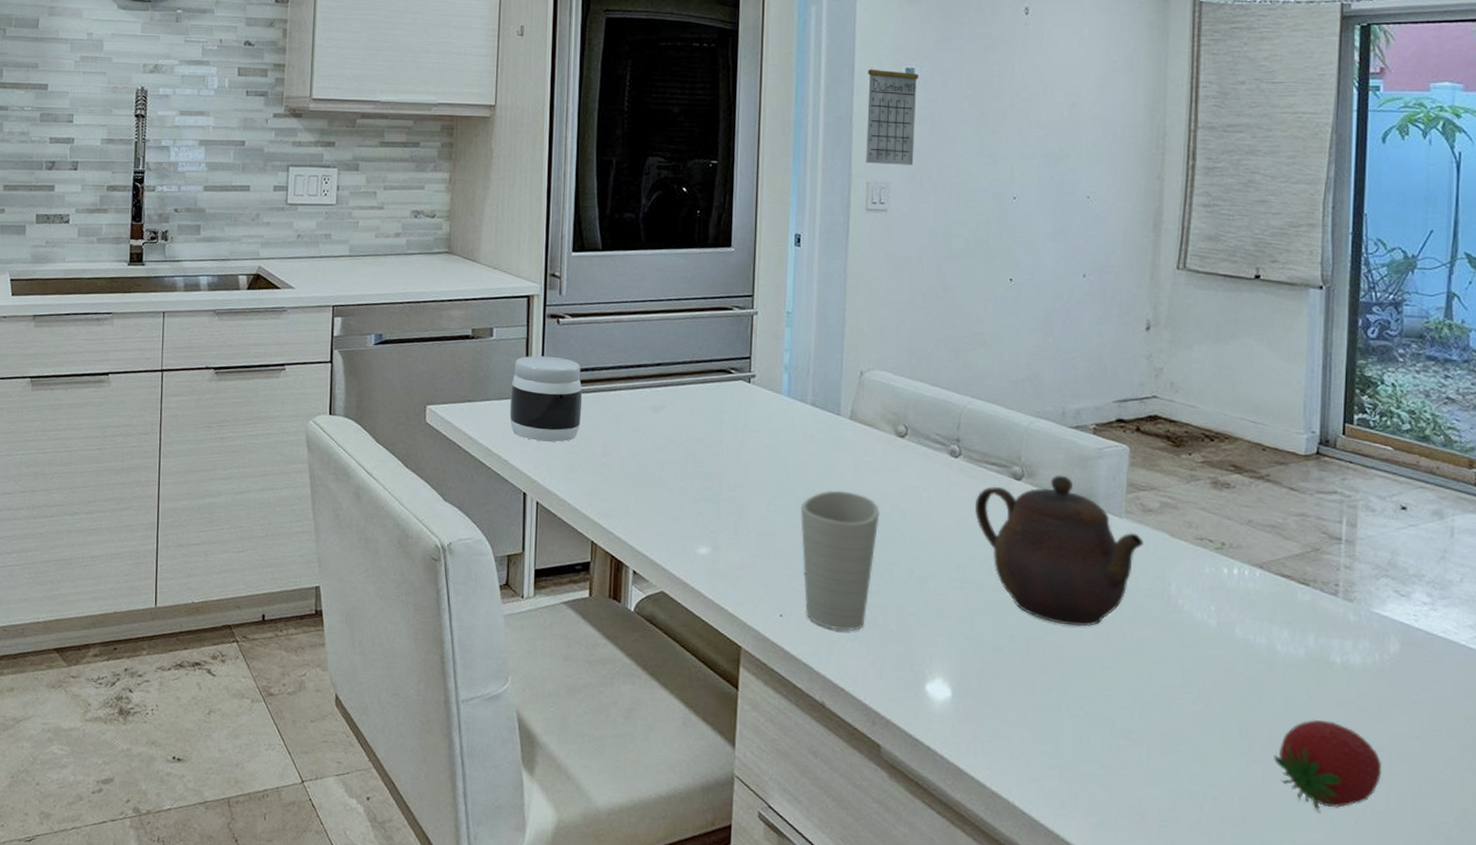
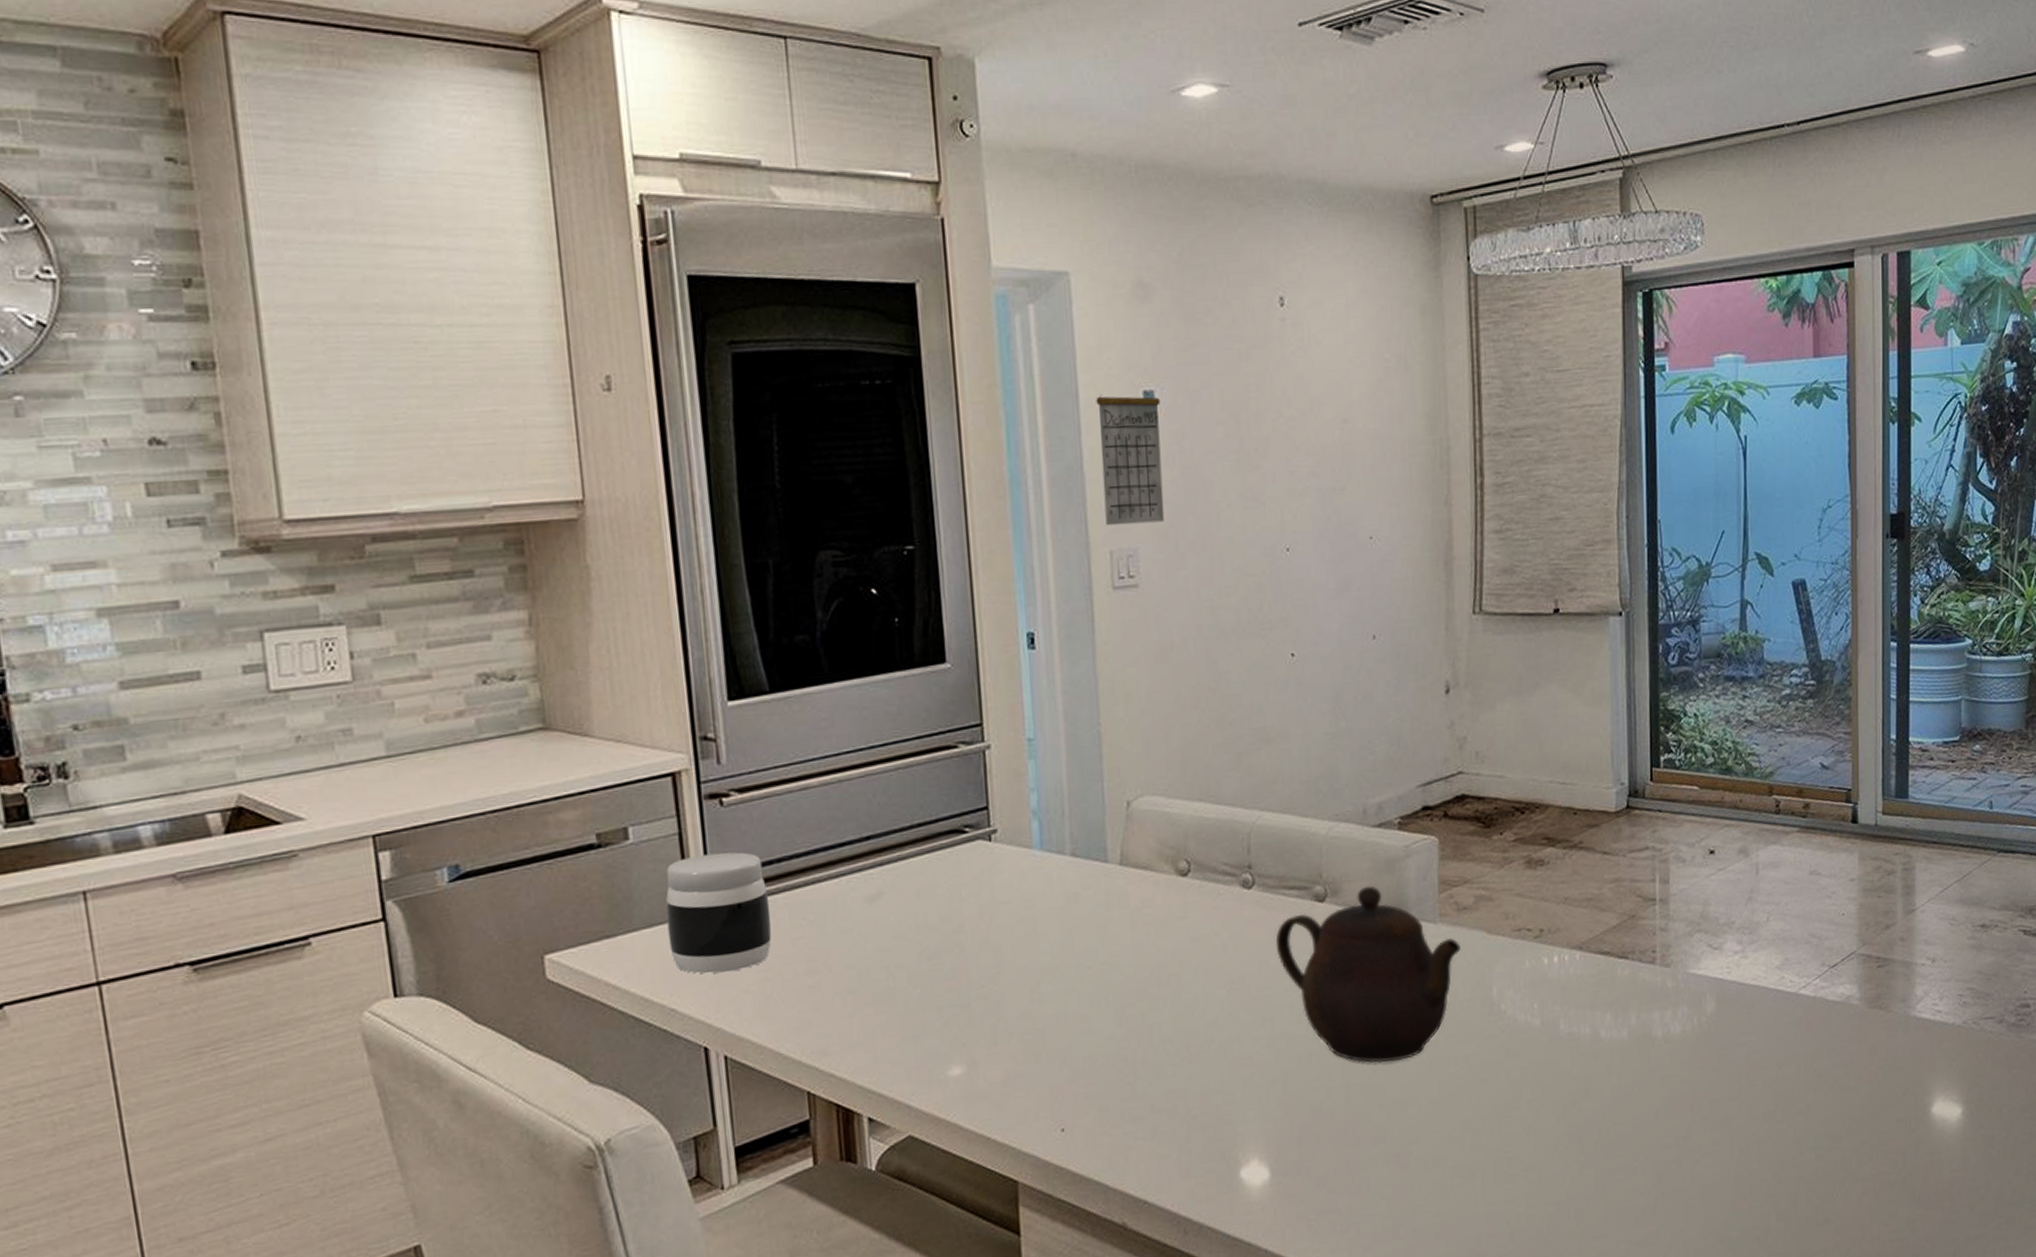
cup: present [800,490,880,631] -> none [1071,957,1168,1132]
fruit: present [1274,720,1382,813] -> none [1605,1101,1706,1203]

